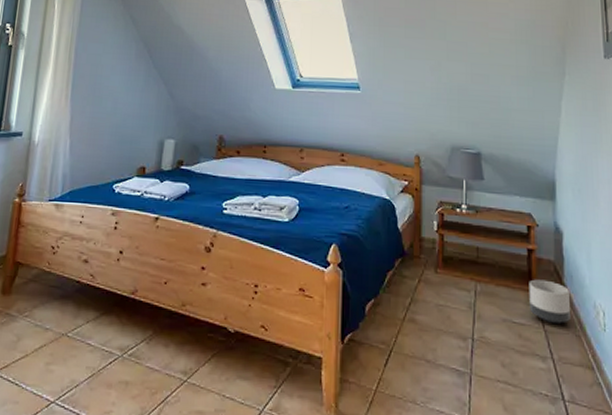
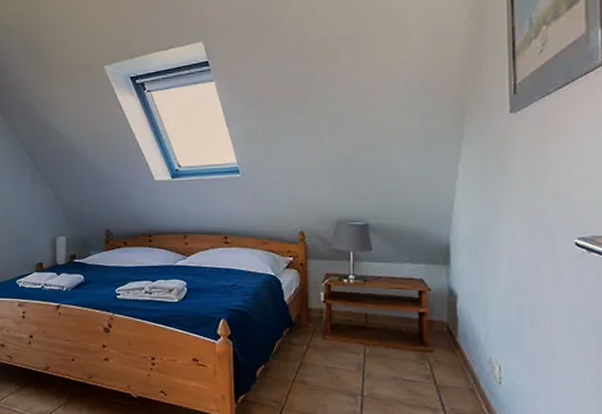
planter: present [529,279,570,325] -> none [420,340,463,380]

